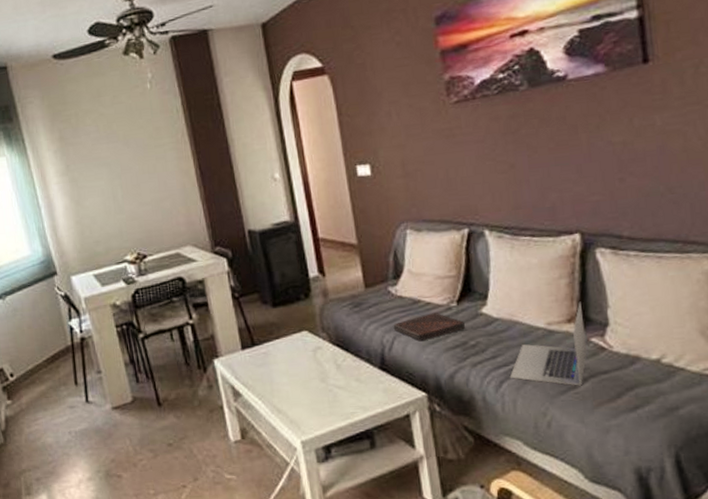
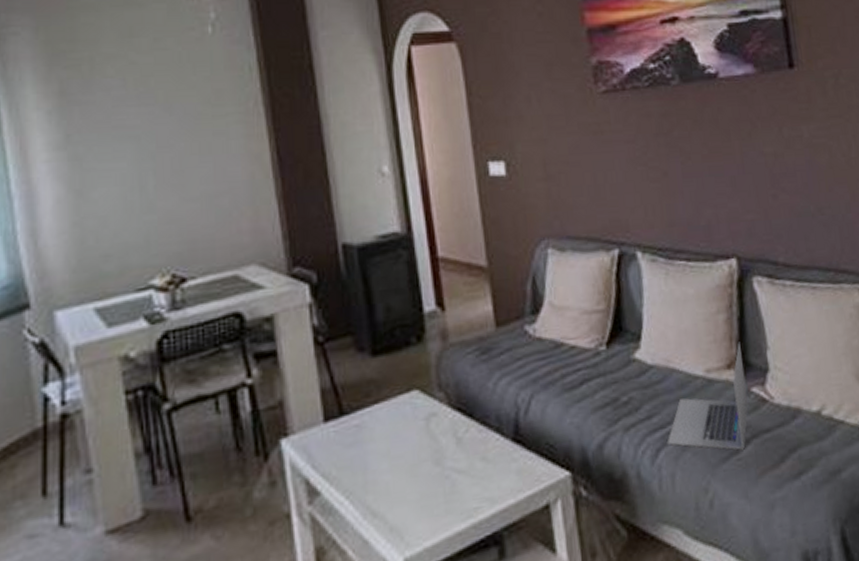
book: present [393,313,465,342] -> none [530,359,616,400]

